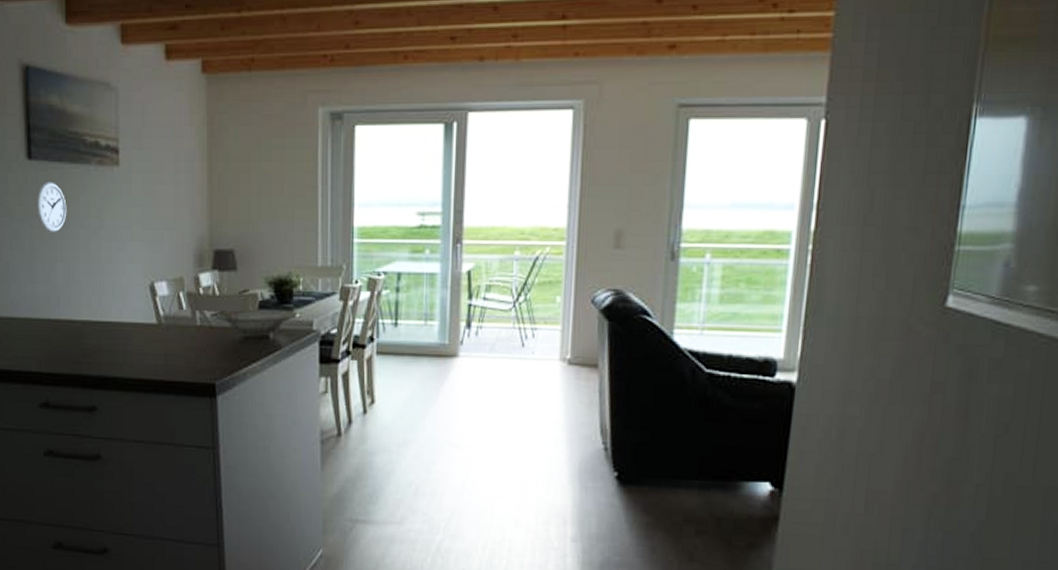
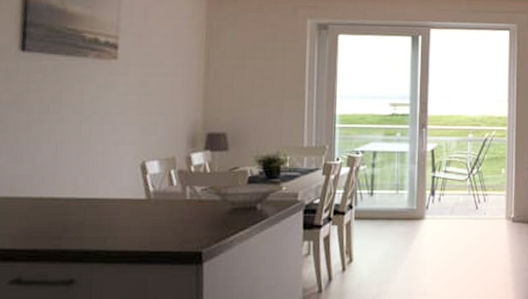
wall clock: present [36,182,67,232] -> none [25,71,60,116]

